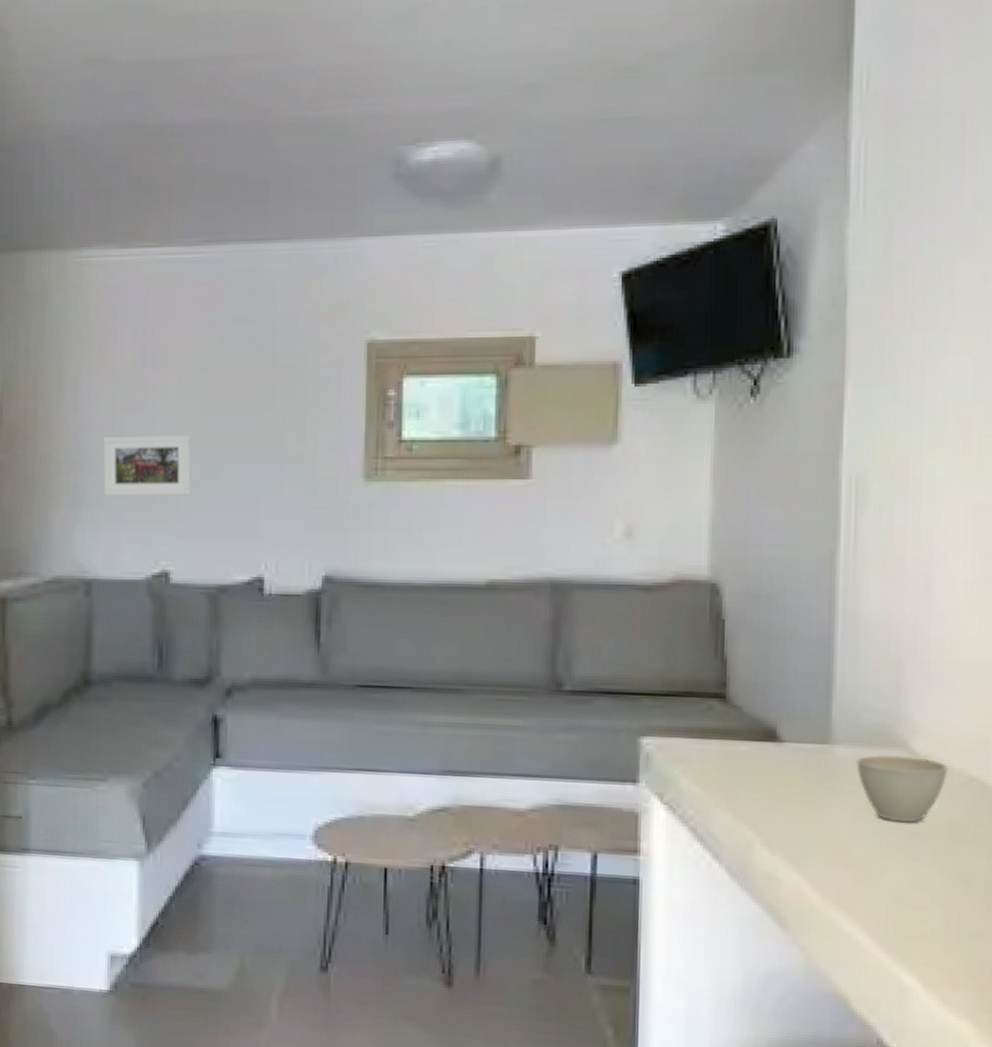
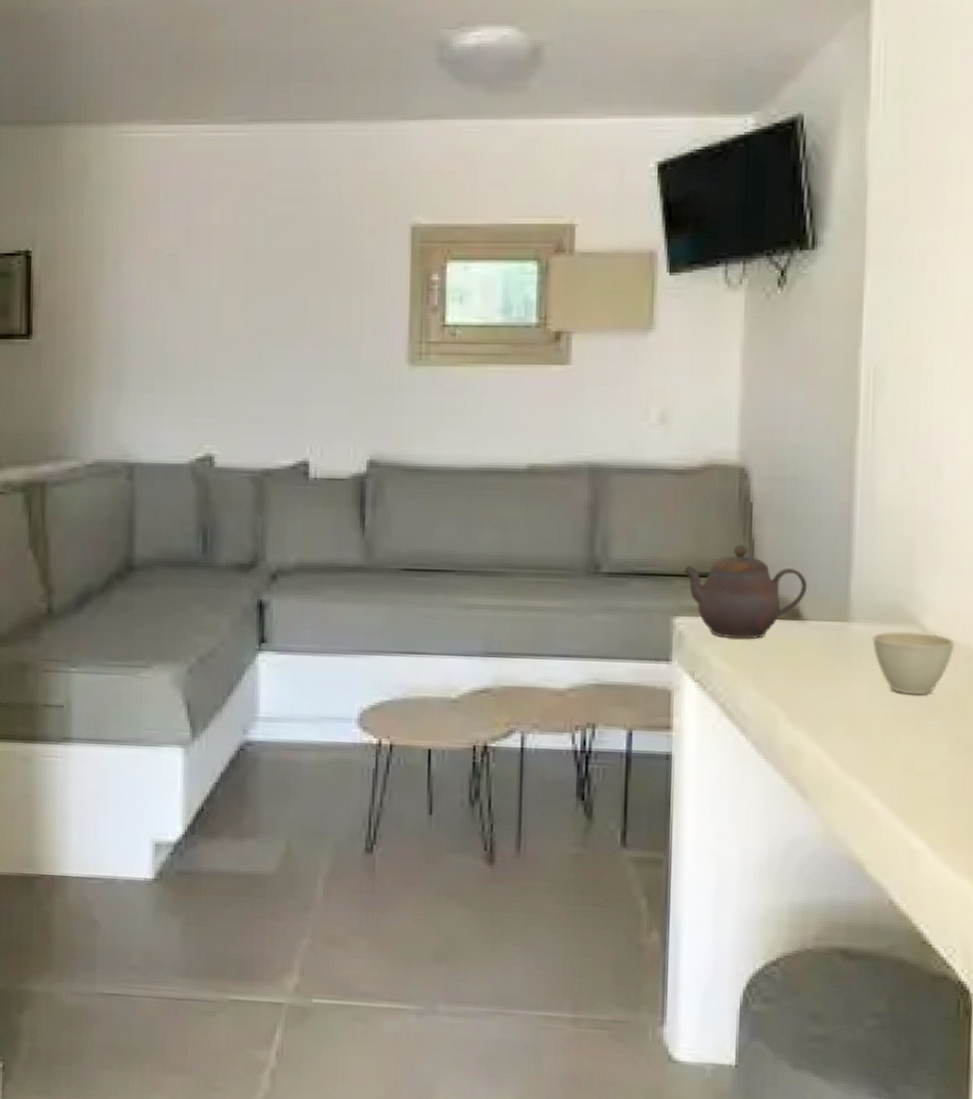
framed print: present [103,434,191,496] -> none [145,316,236,379]
teapot: none [651,663,785,761] -> present [683,544,808,640]

